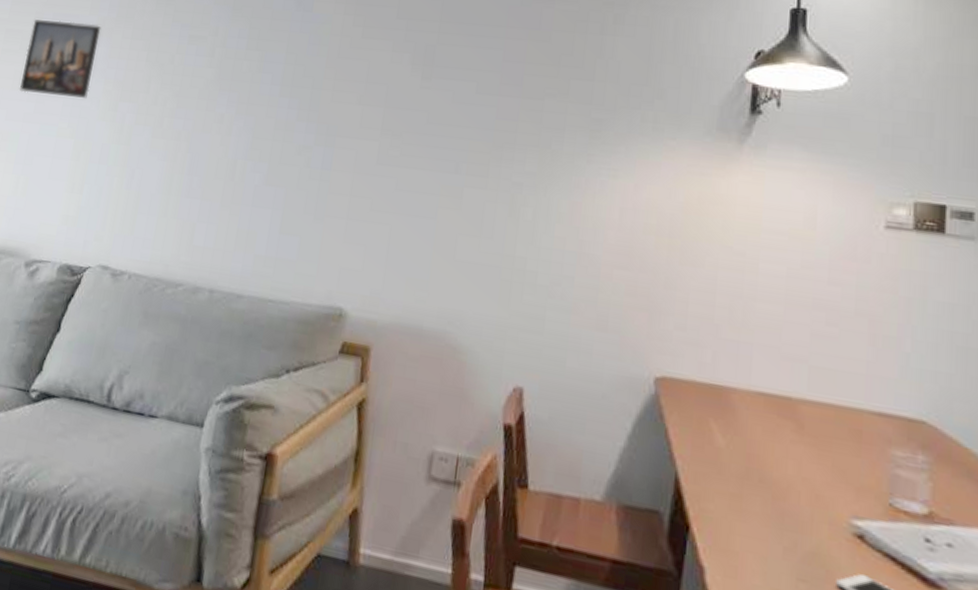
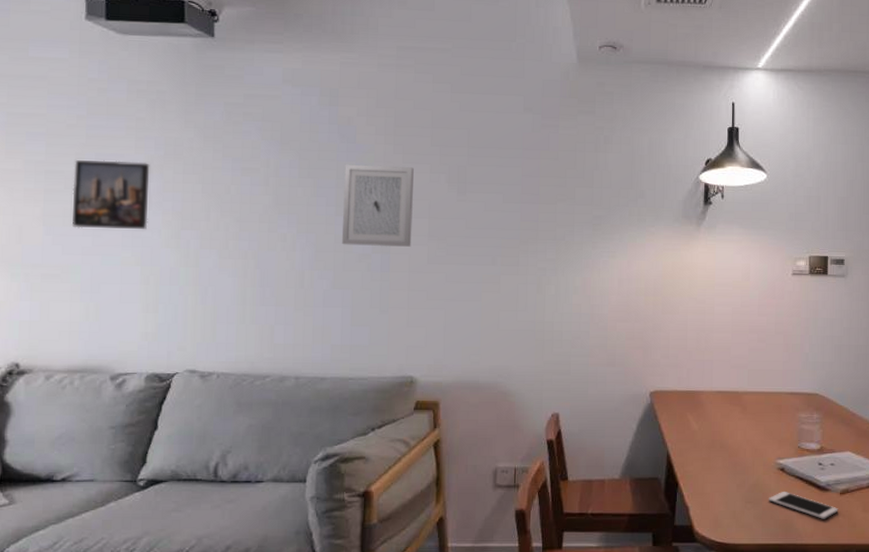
wall art: none [281,36,374,141] -> present [341,164,414,247]

